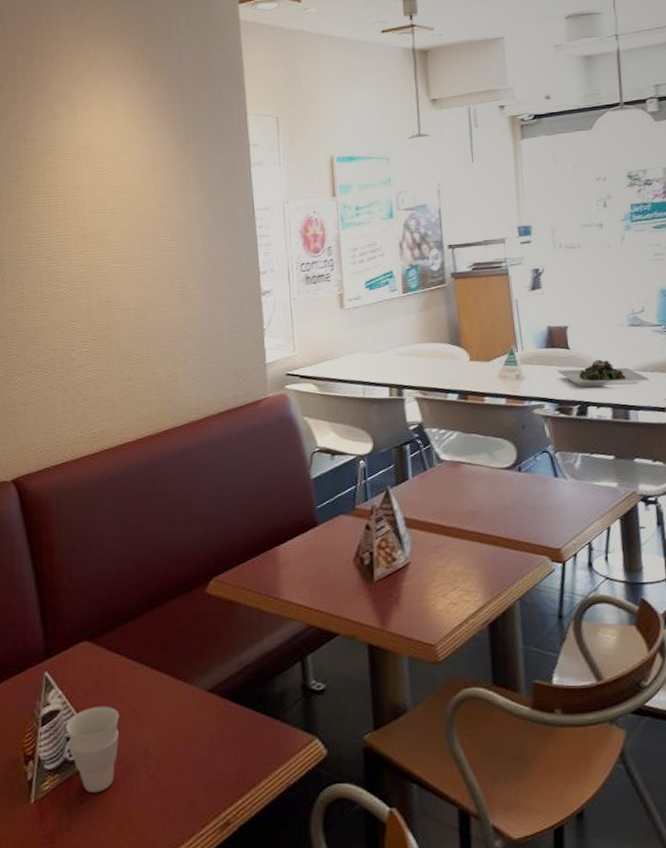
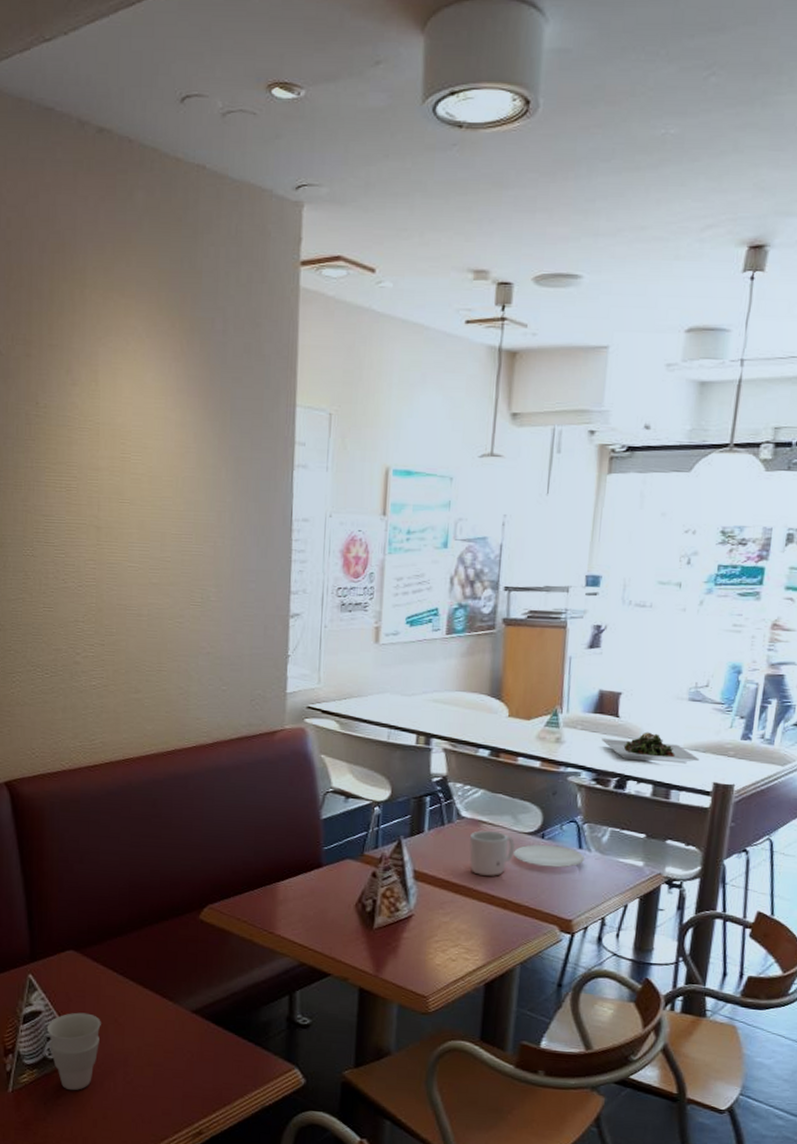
mug: none [452,470,495,515] -> present [469,831,515,876]
plate: none [495,477,563,499] -> present [513,844,585,868]

